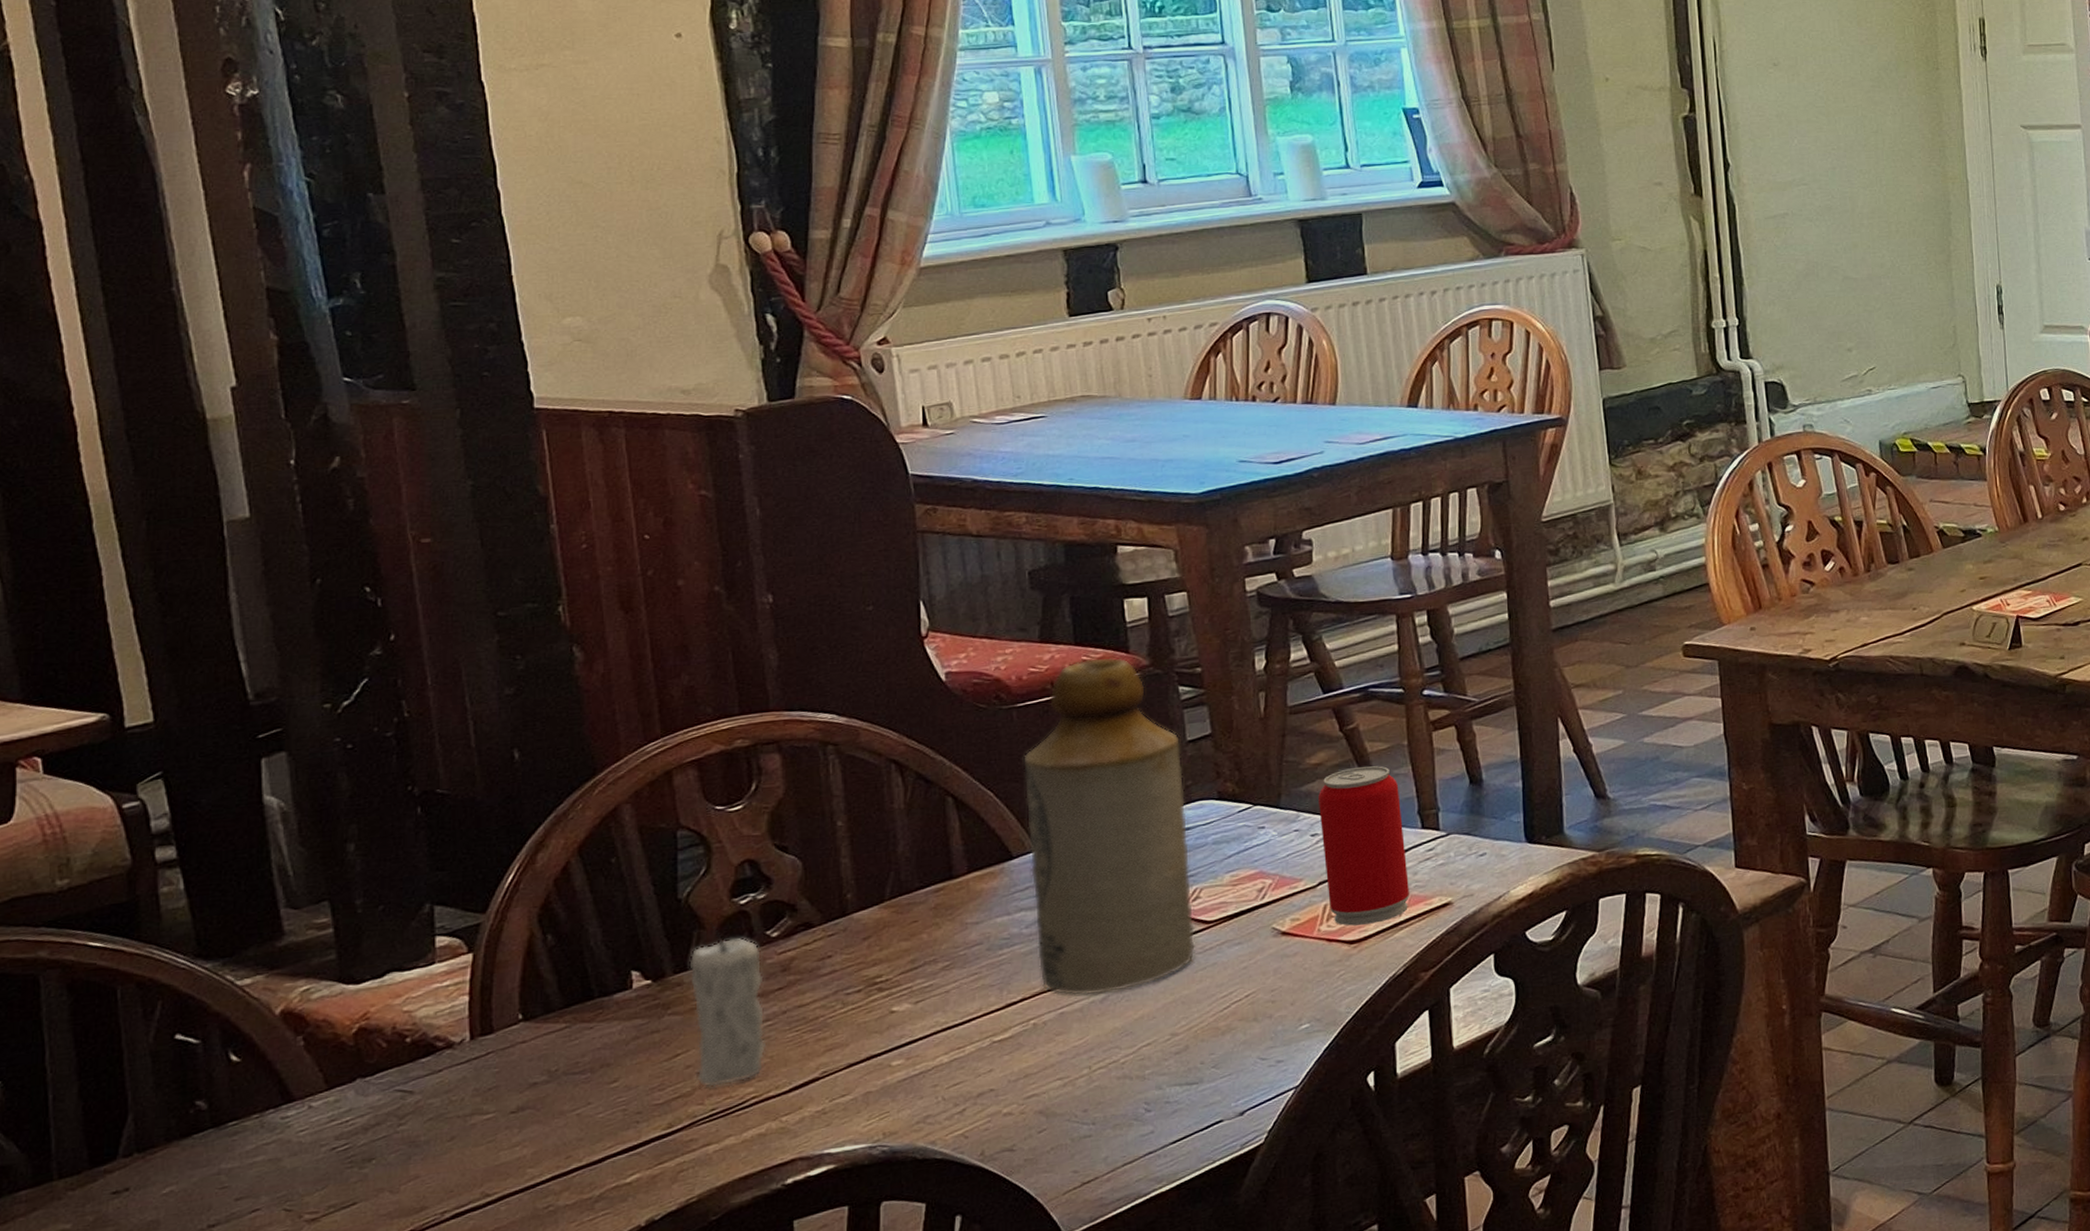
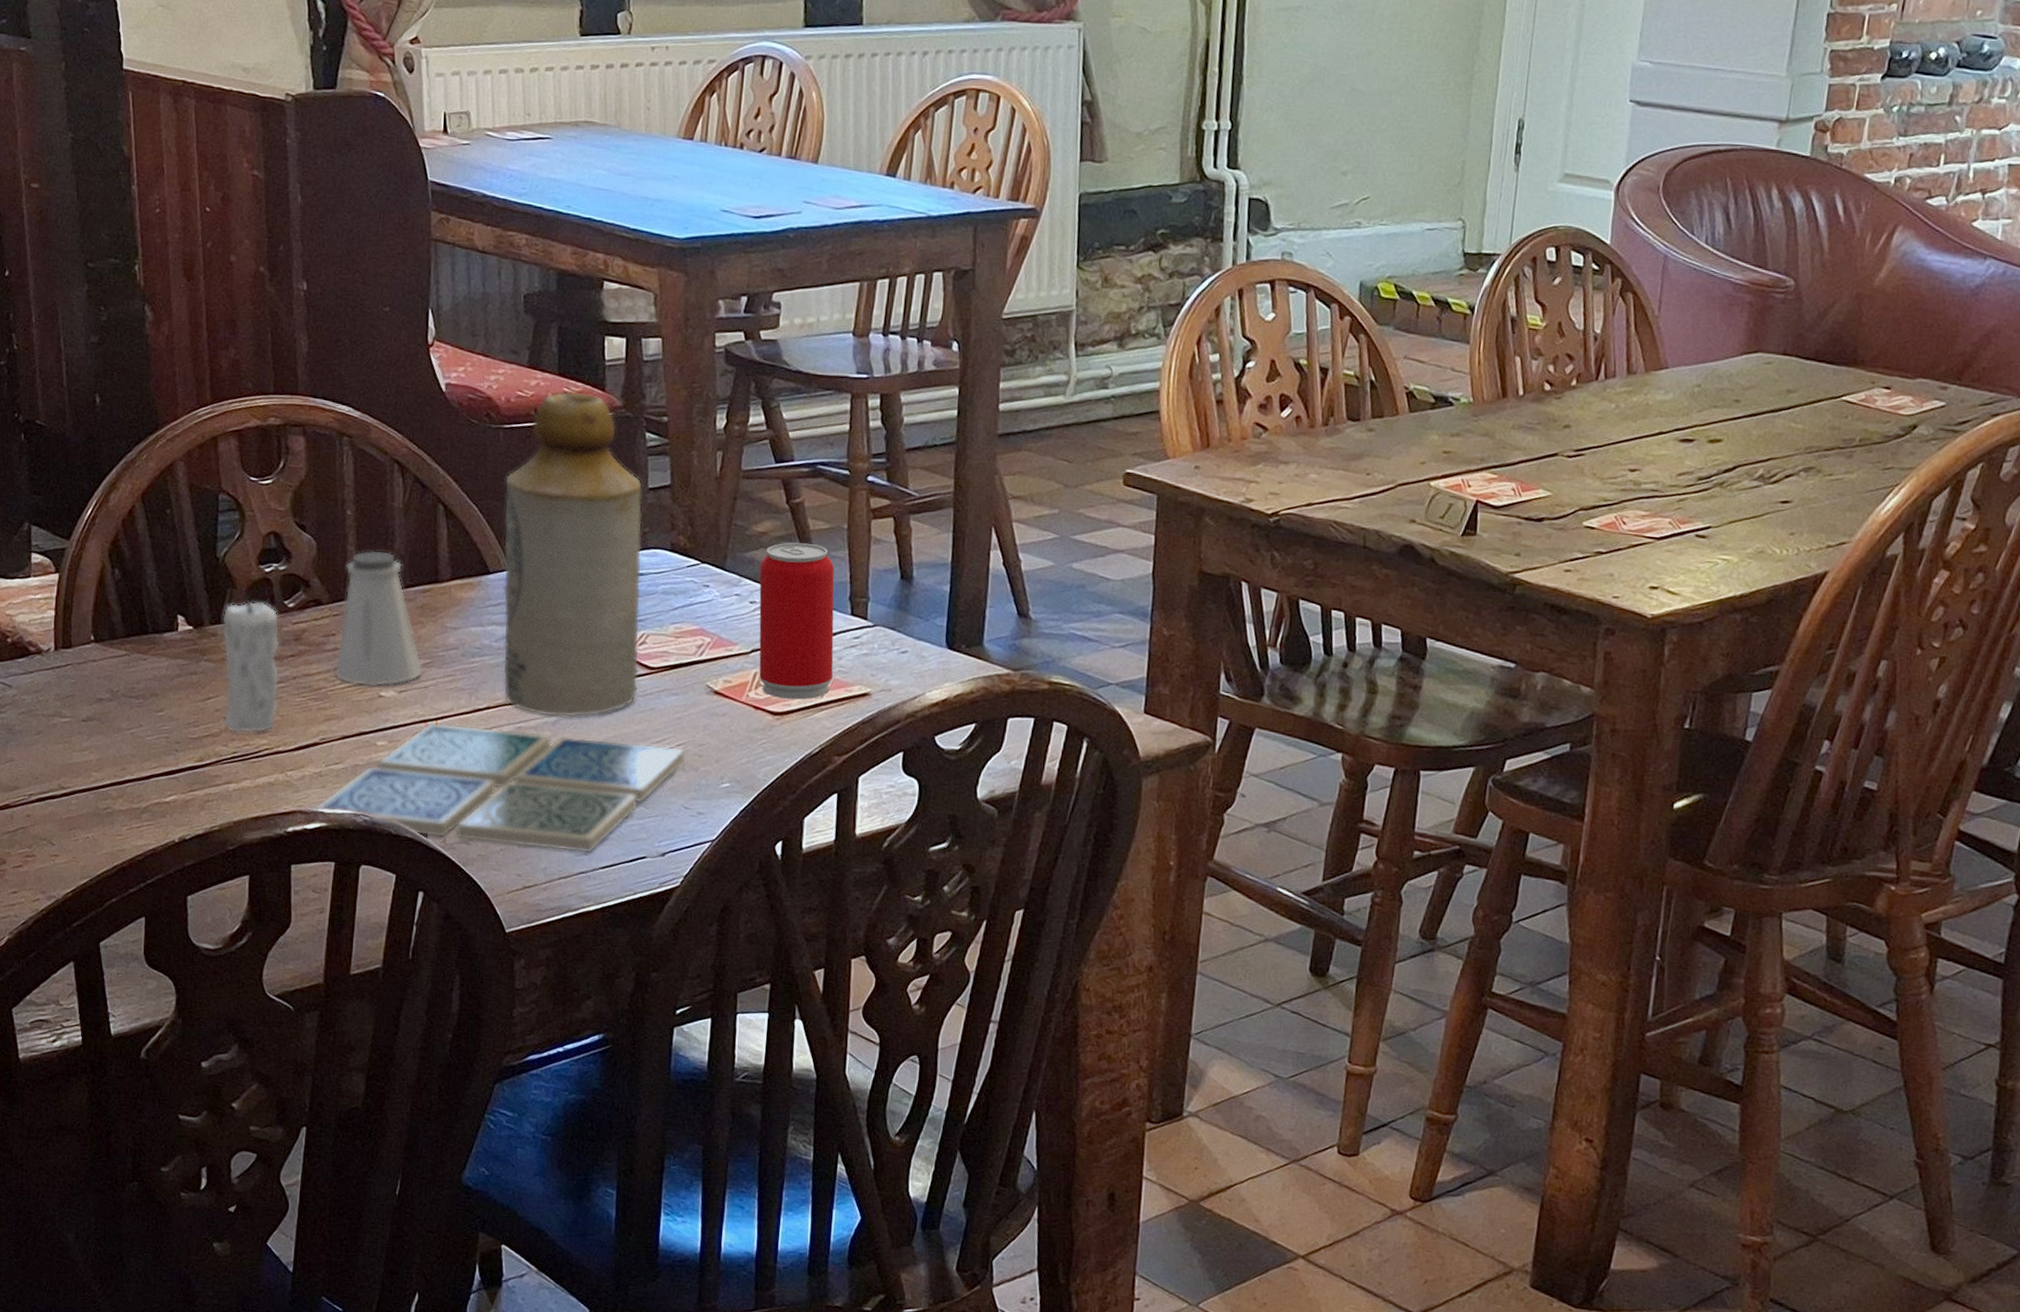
drink coaster: none [816,997,1257,1154] -> present [312,724,686,853]
saltshaker: none [833,856,943,1006] -> present [334,550,424,687]

